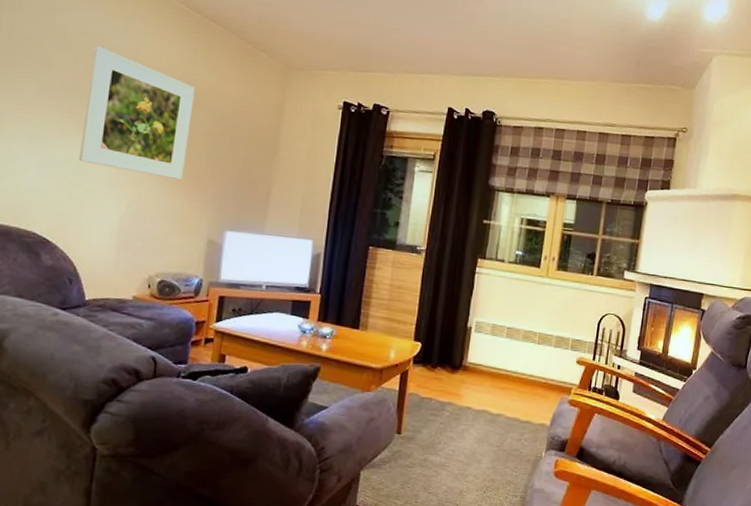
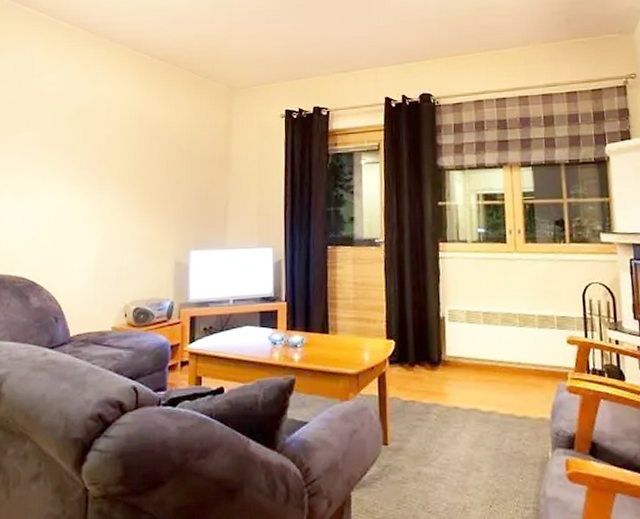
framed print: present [79,46,195,181] -> none [58,100,152,209]

